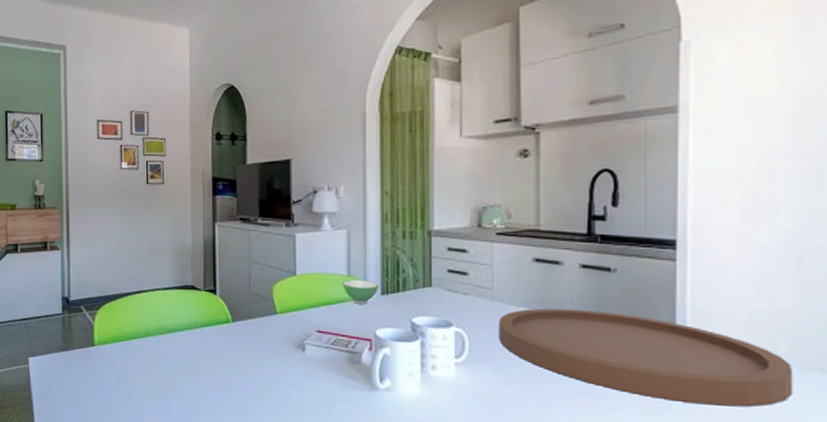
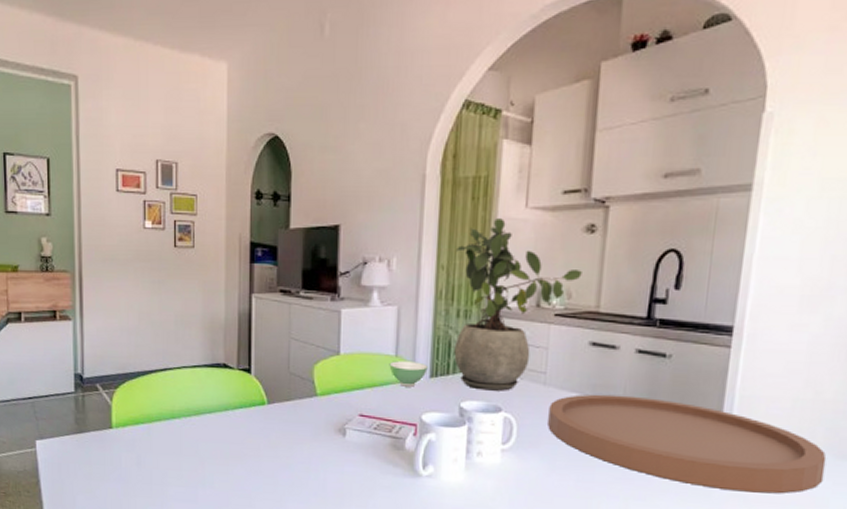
potted plant: none [398,148,519,307] -> present [454,218,582,391]

